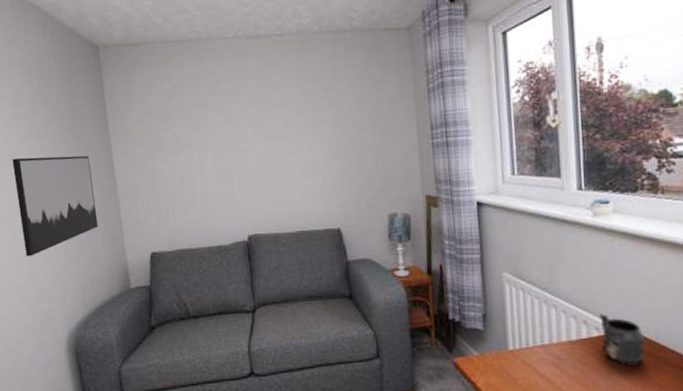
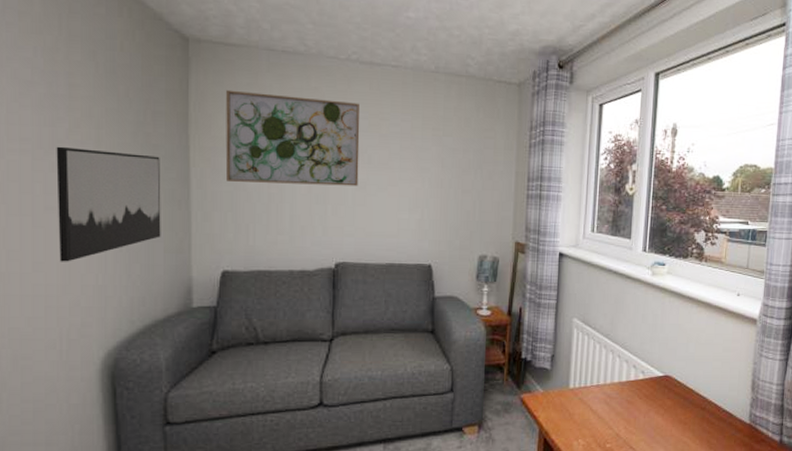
wall art: none [134,77,260,170] -> present [225,89,360,186]
mug: present [599,313,645,367] -> none [646,359,678,406]

